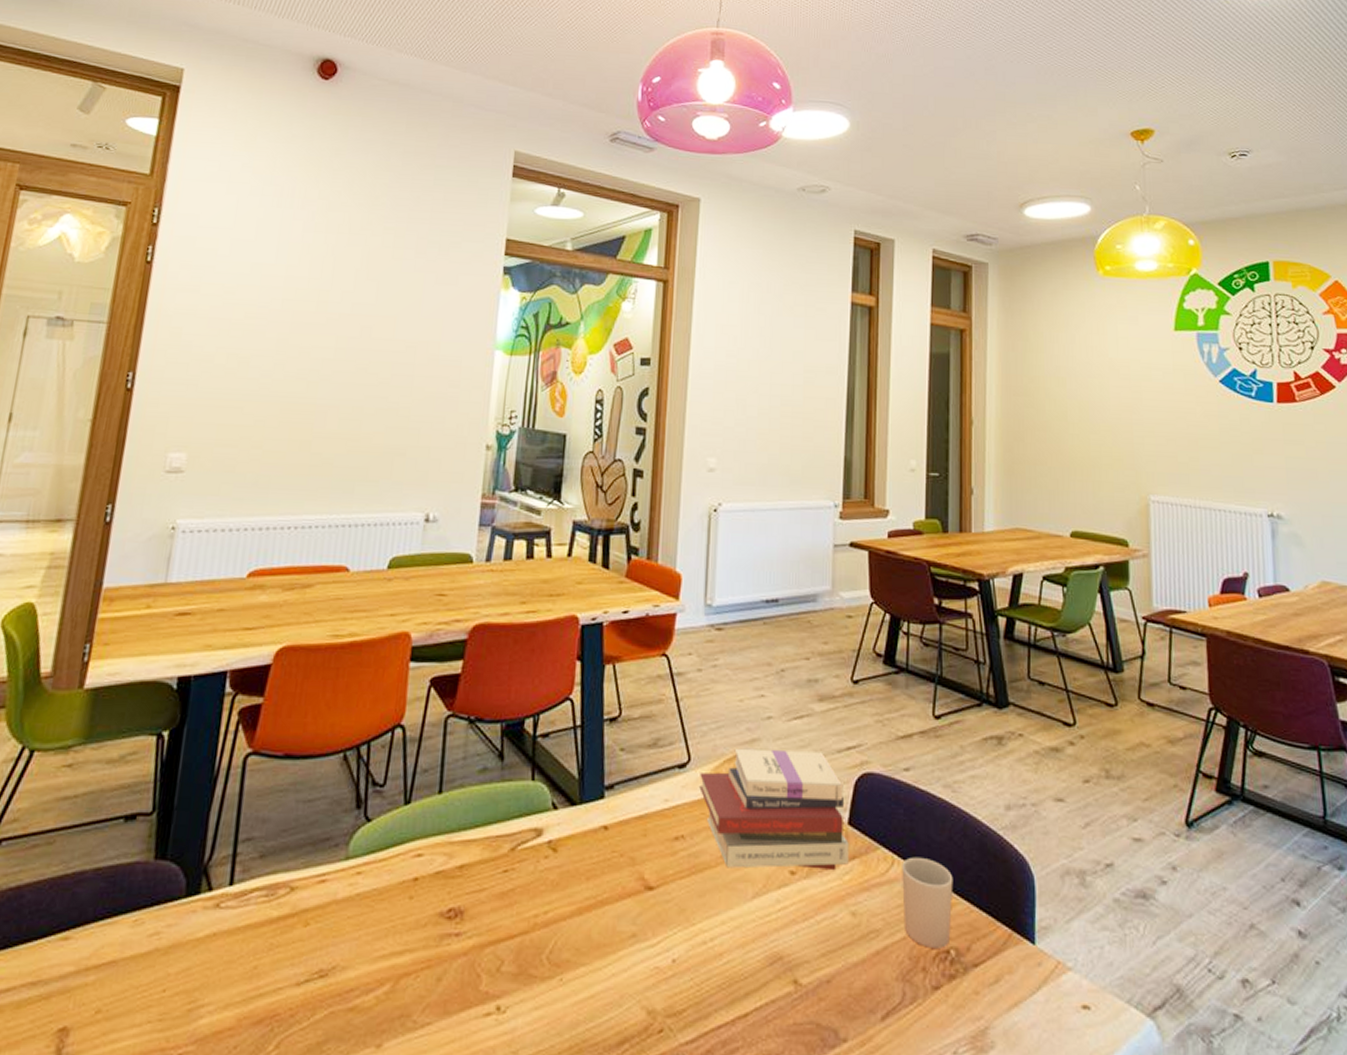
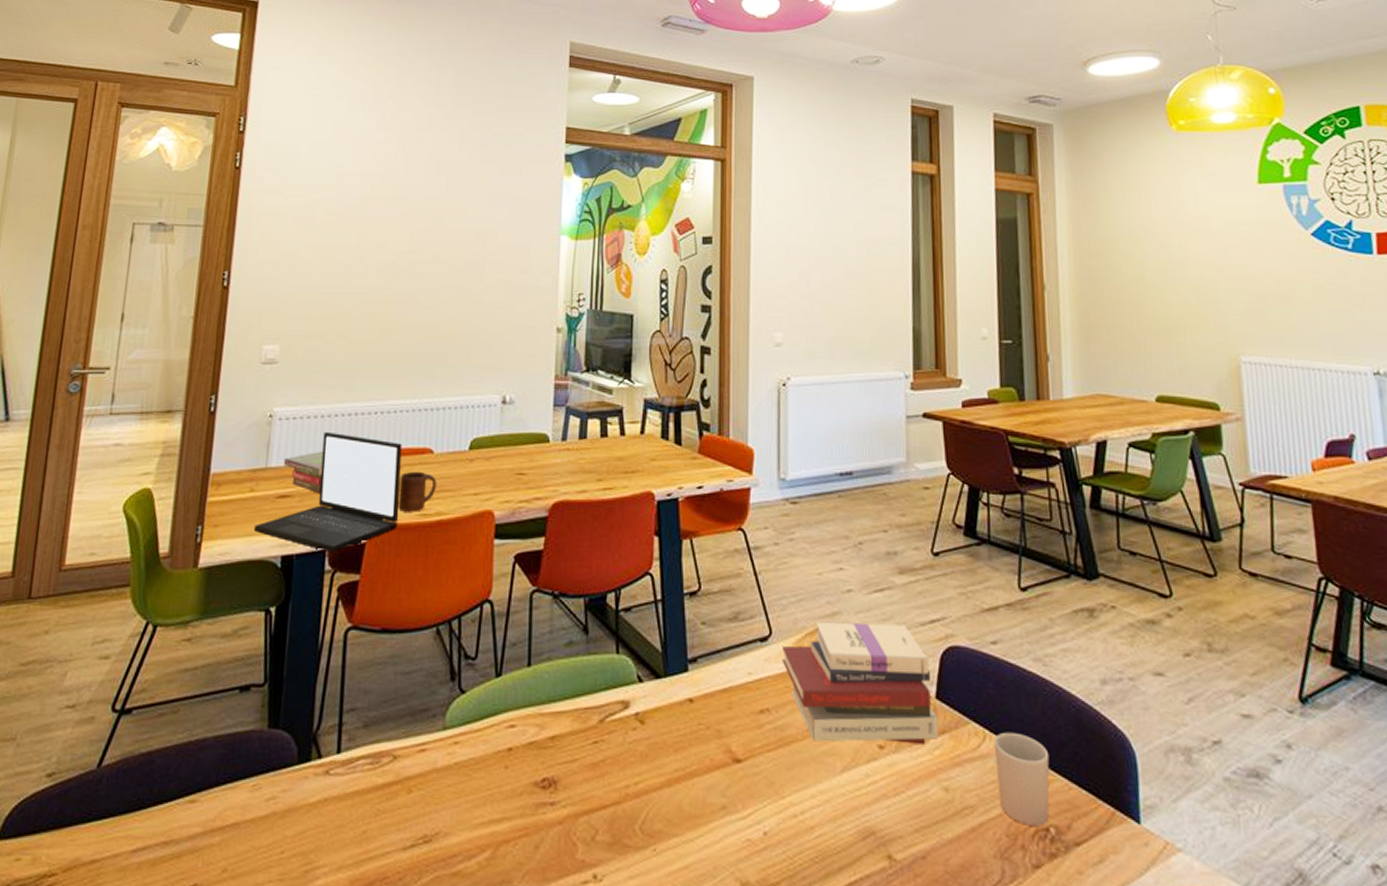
laptop: none [149,546,316,675] -> present [254,431,402,553]
books: none [185,566,230,611] -> present [283,450,324,493]
cup: none [308,589,352,633] -> present [398,471,437,512]

